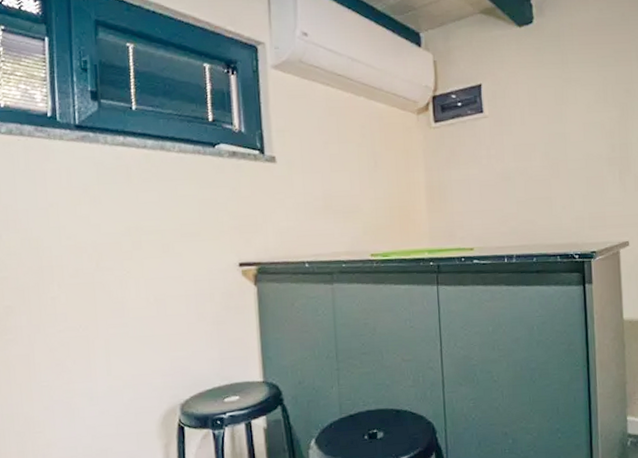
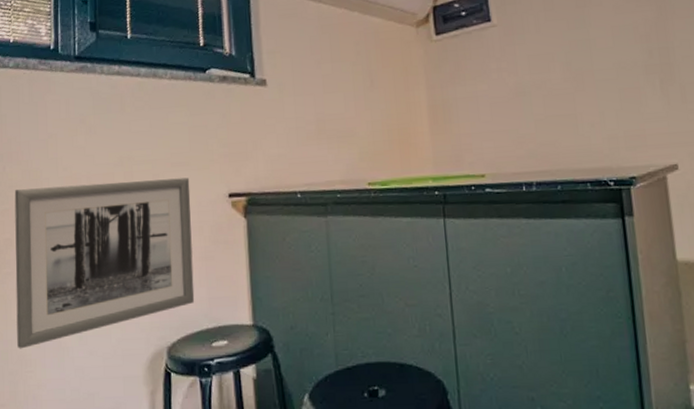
wall art: none [13,247,207,412] -> present [14,177,195,349]

